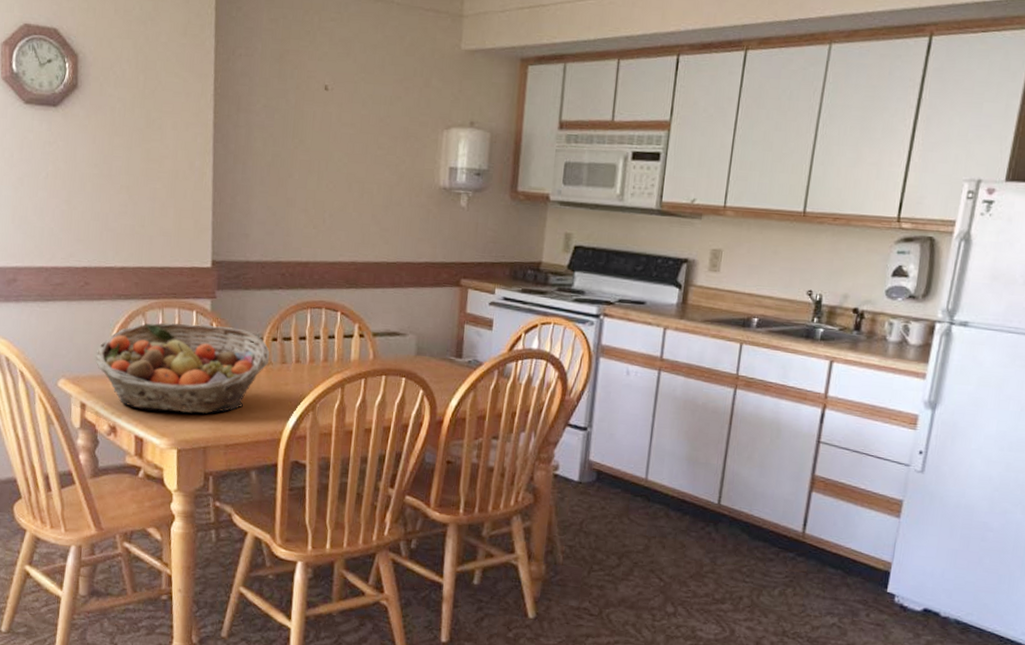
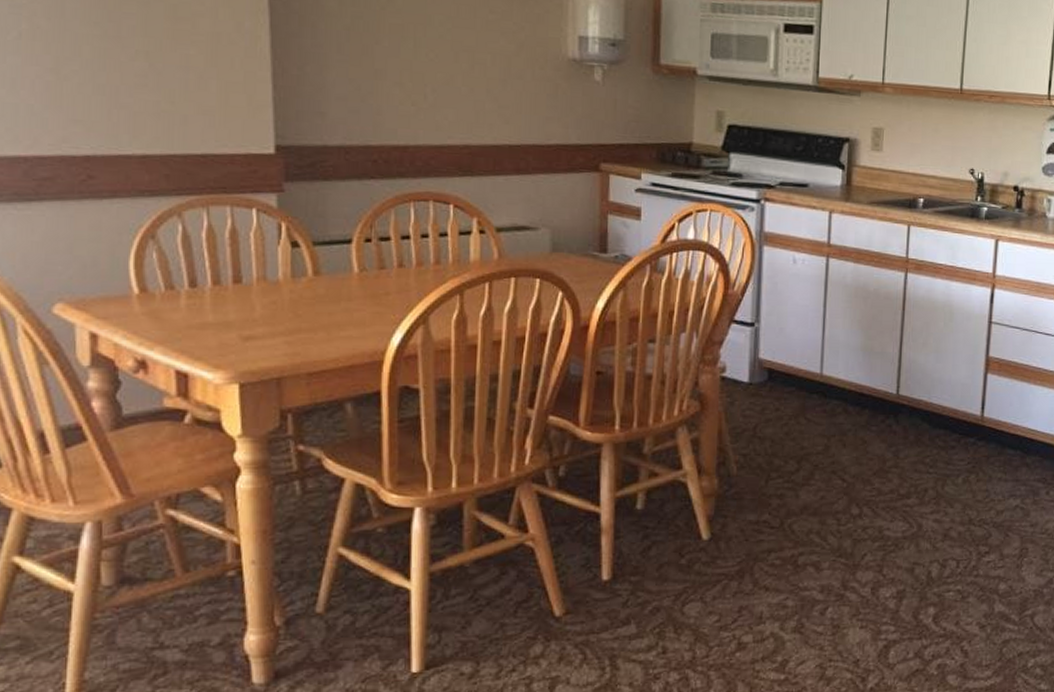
fruit basket: present [94,322,270,414] -> none [108,224,363,338]

